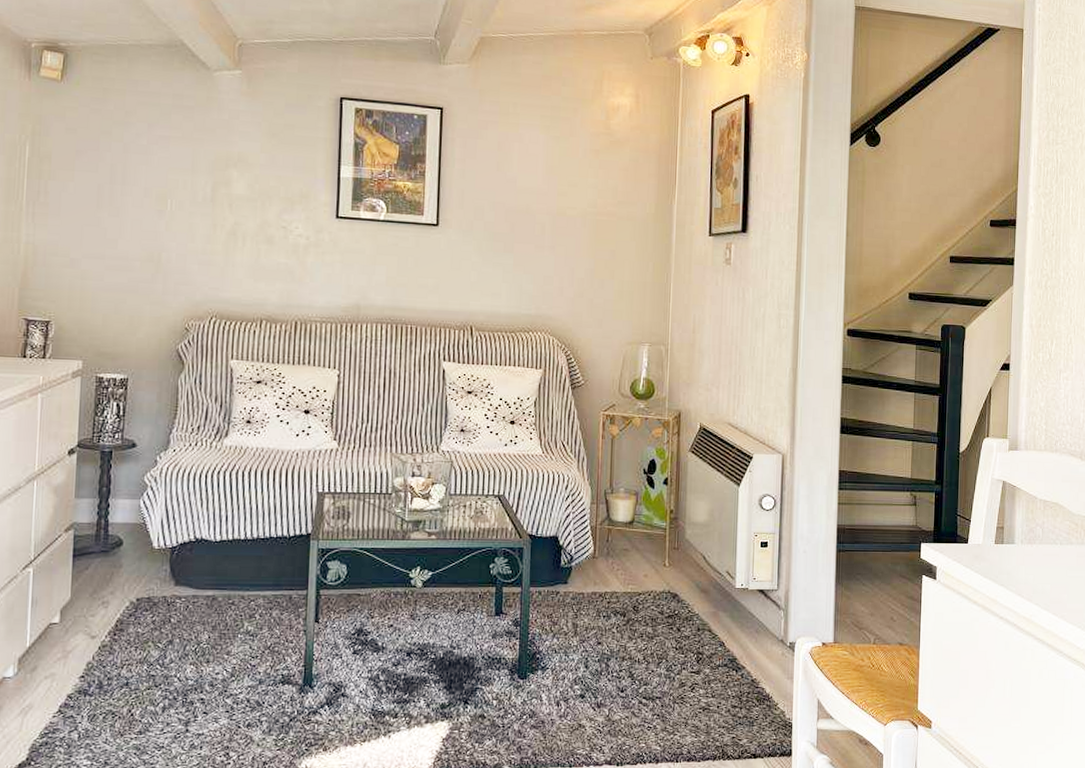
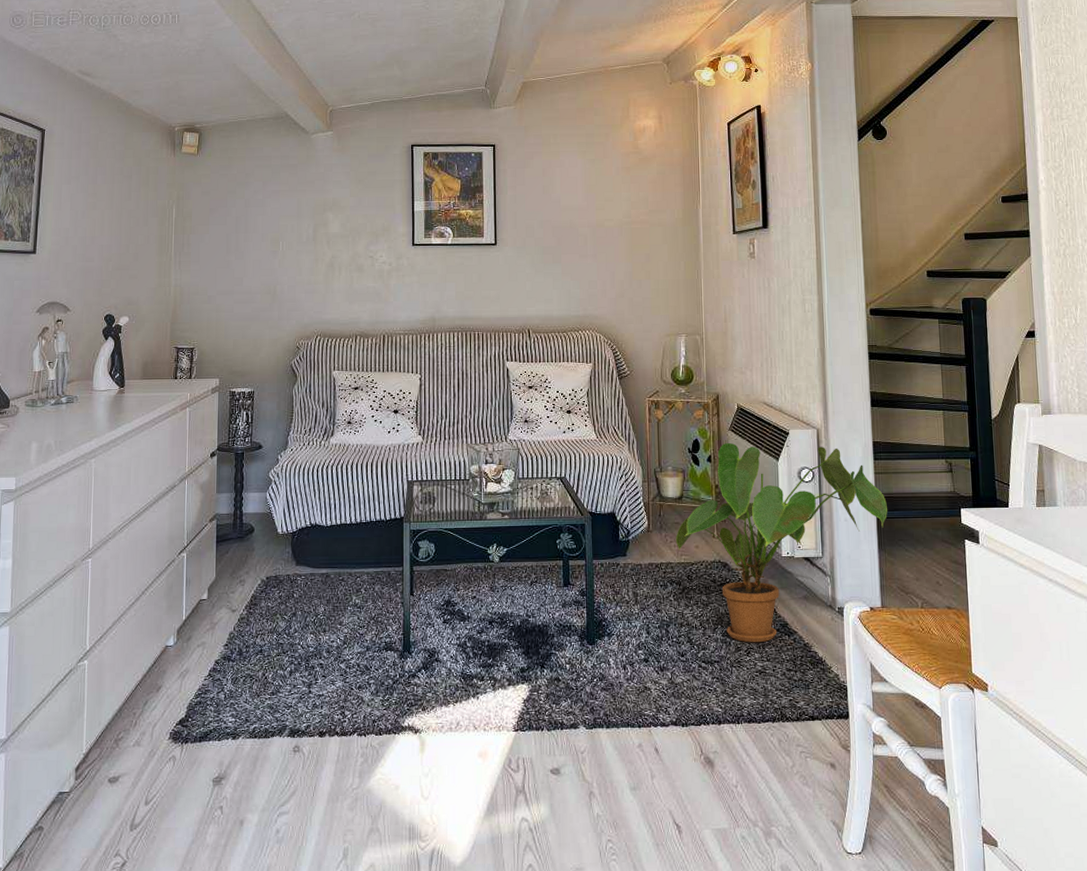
house plant: none [623,464,848,679] -> present [675,442,887,643]

